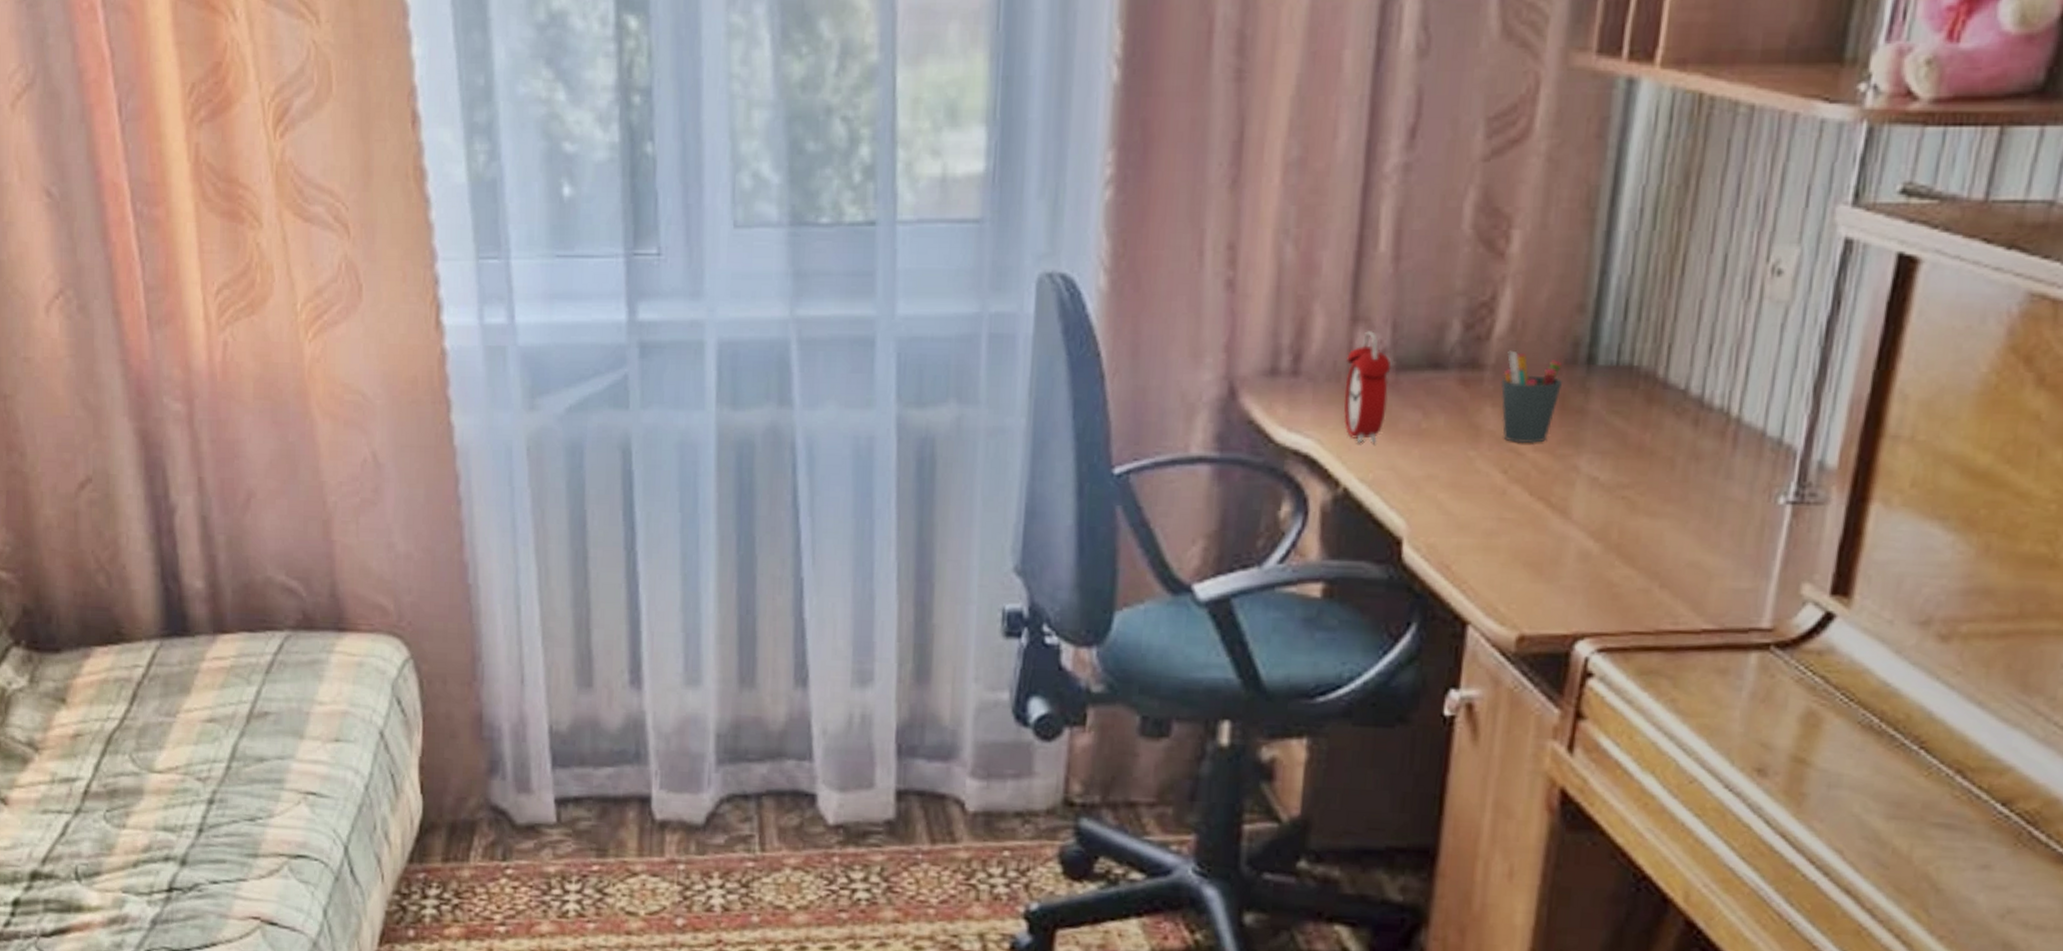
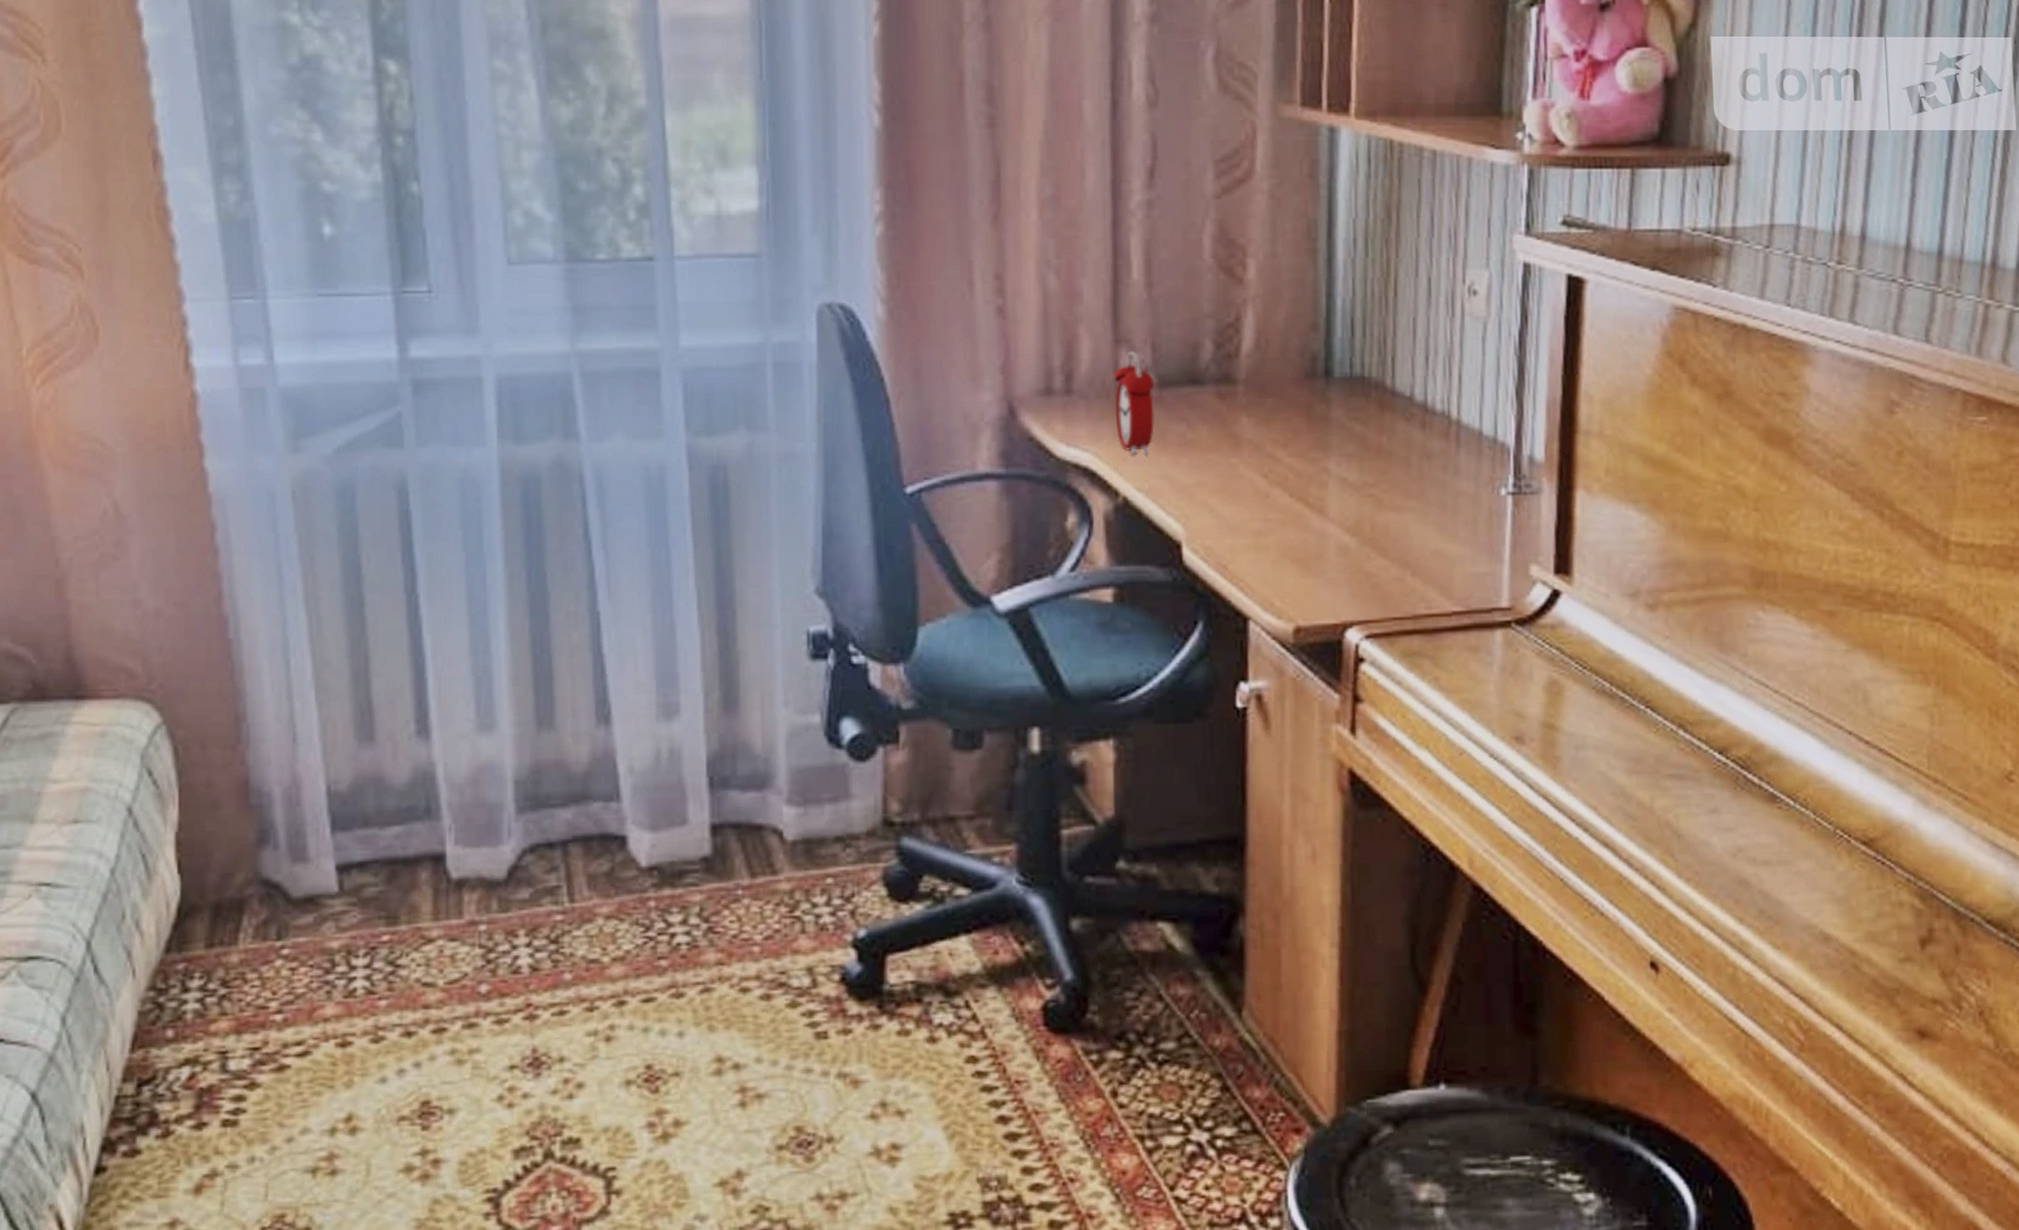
pen holder: present [1500,350,1563,444] -> none [1252,366,1307,450]

